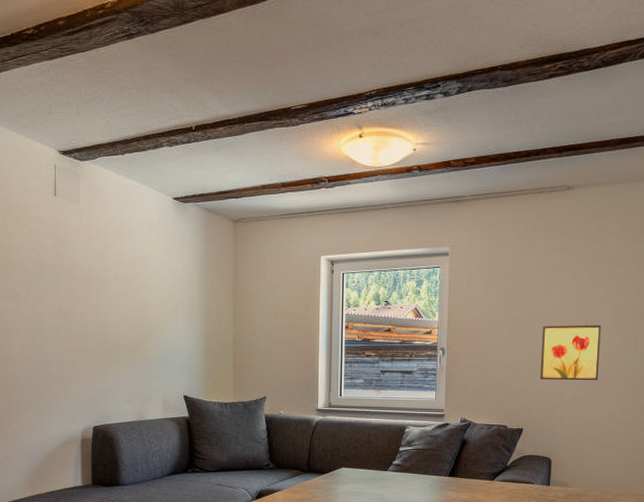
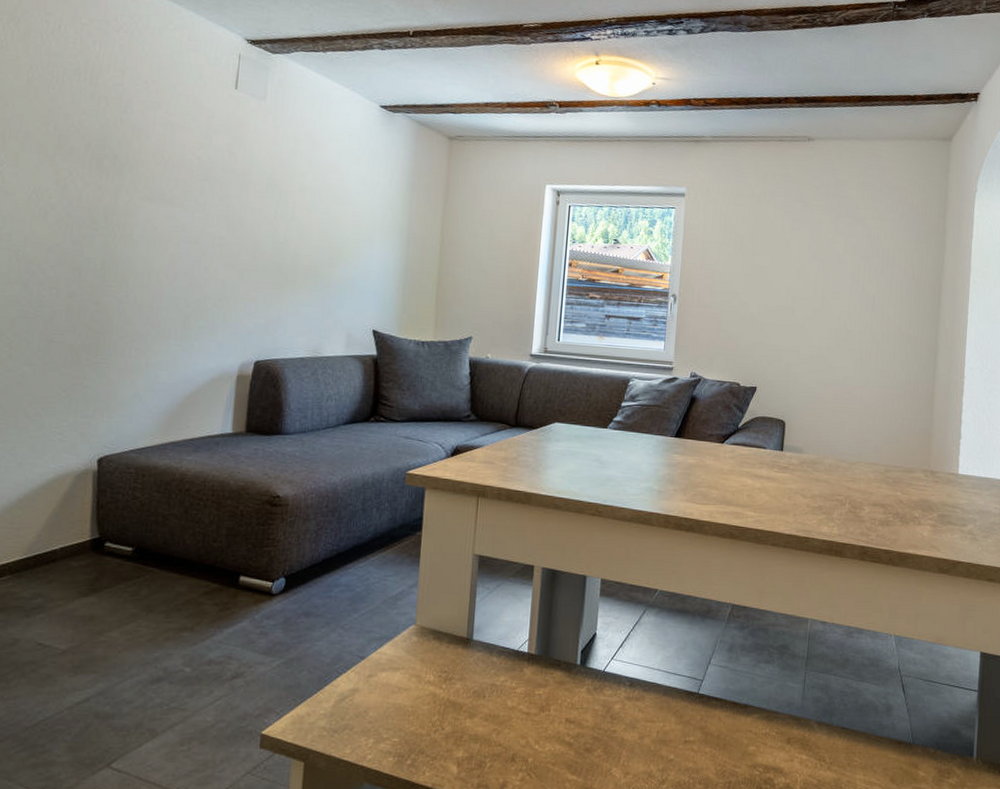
wall art: present [539,324,601,380] -> none [775,278,839,339]

